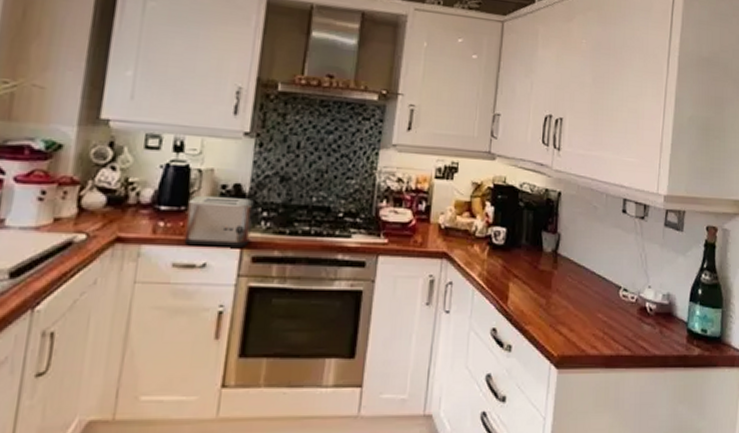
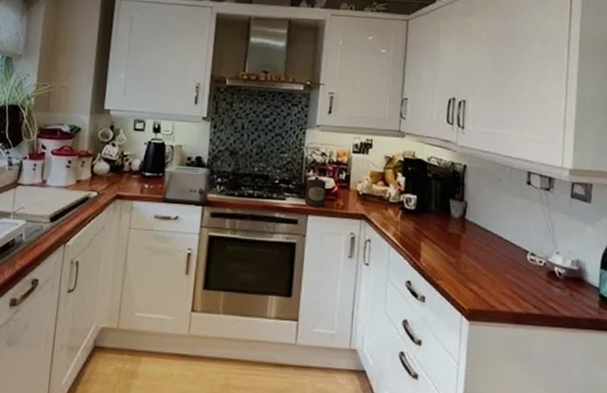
canister: none [376,208,402,246] -> present [305,176,326,208]

